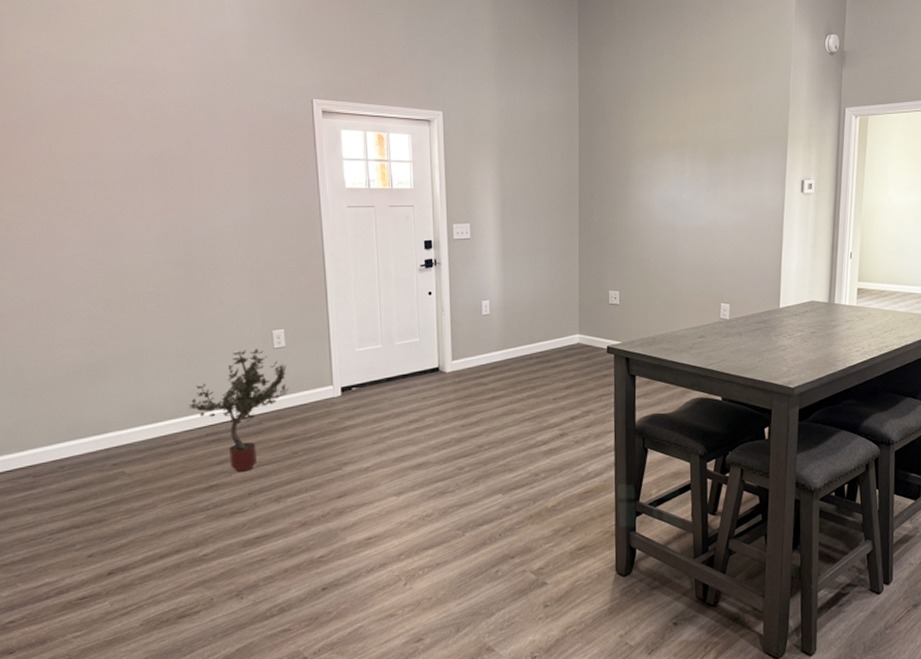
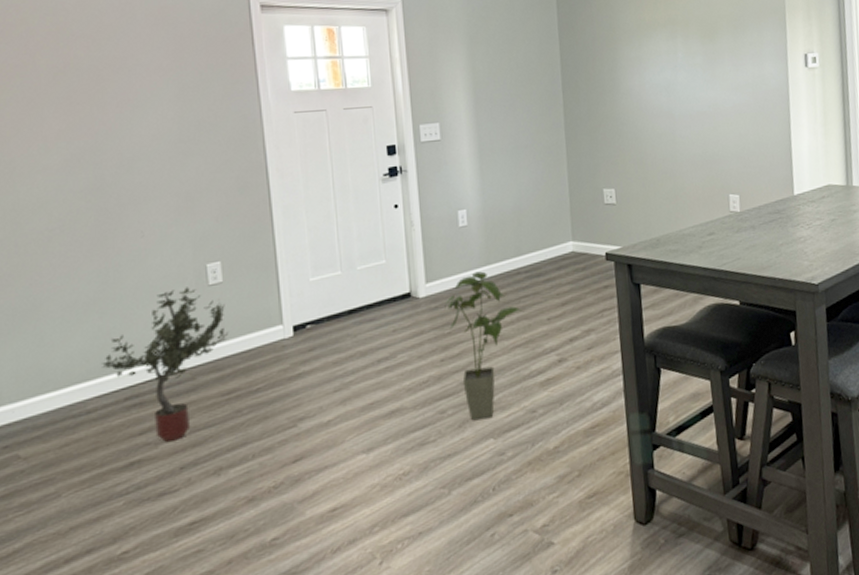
house plant: none [467,354,534,478] -> present [444,271,524,421]

